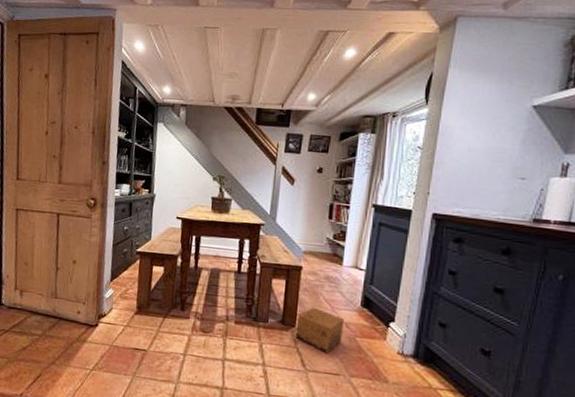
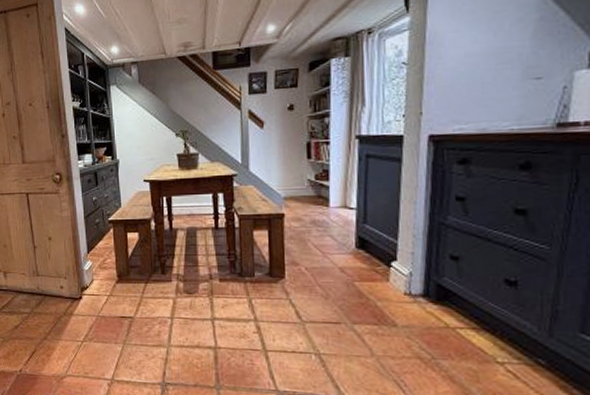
cardboard box: present [295,306,345,354] -> none [285,255,339,302]

